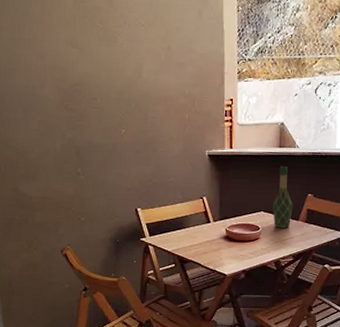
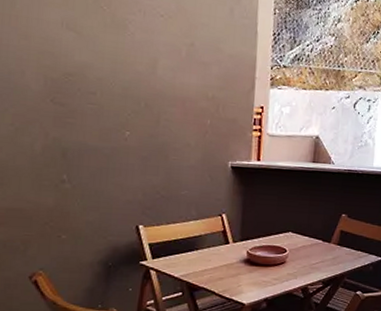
wine bottle: present [272,167,293,228] -> none [302,183,325,251]

